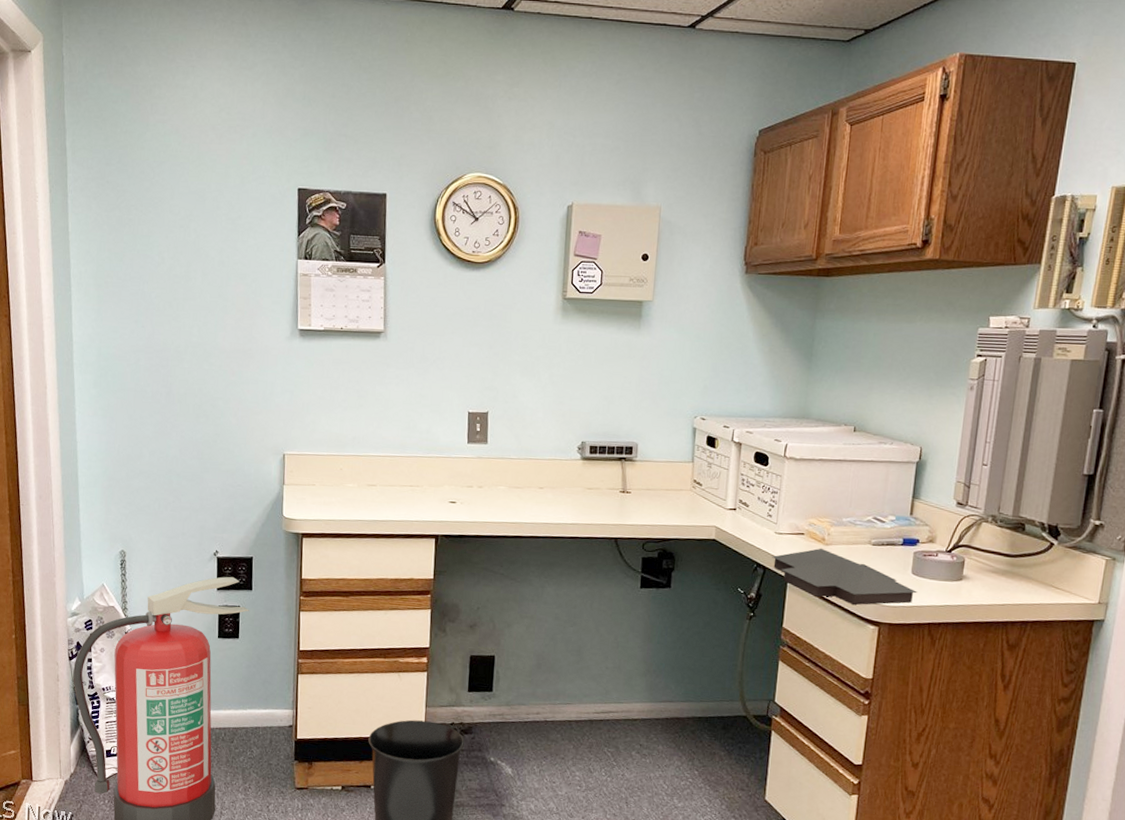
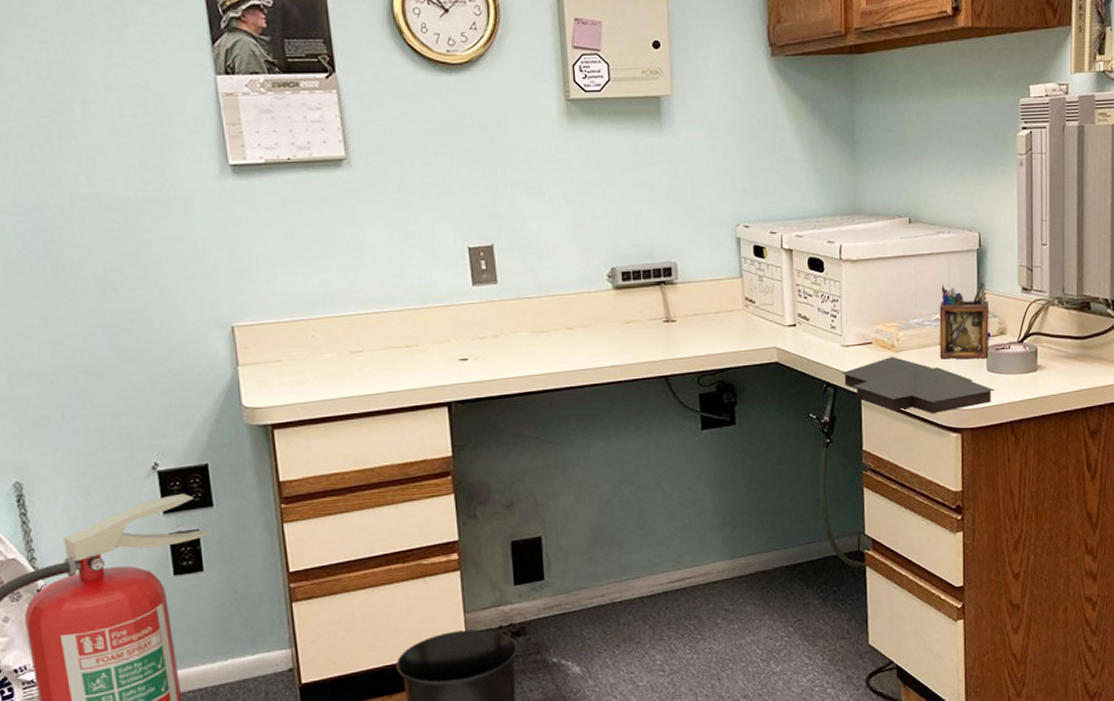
desk organizer: none [867,489,922,563] -> present [939,282,989,360]

